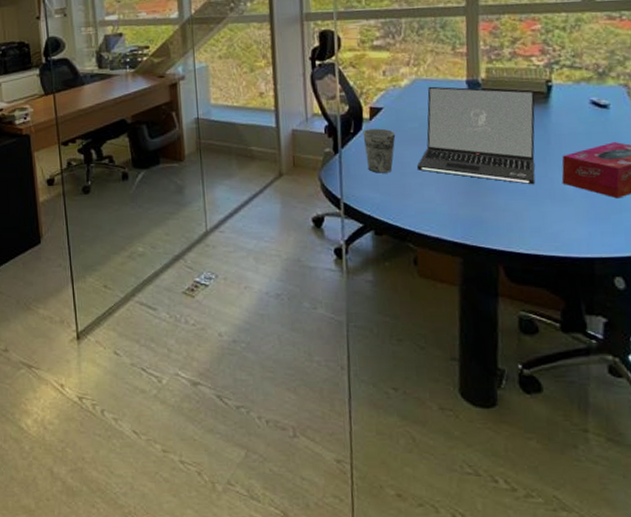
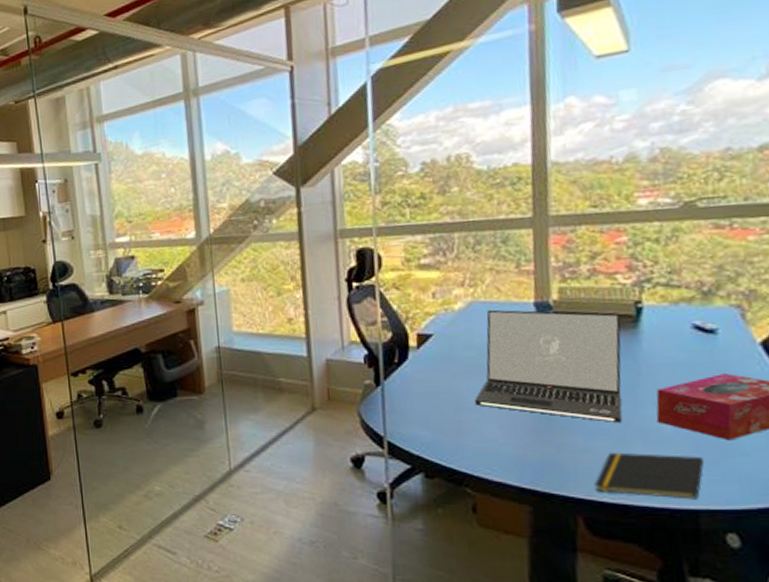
cup: present [362,128,396,173] -> none [409,357,449,408]
notepad: none [513,210,599,249] -> present [594,452,705,500]

